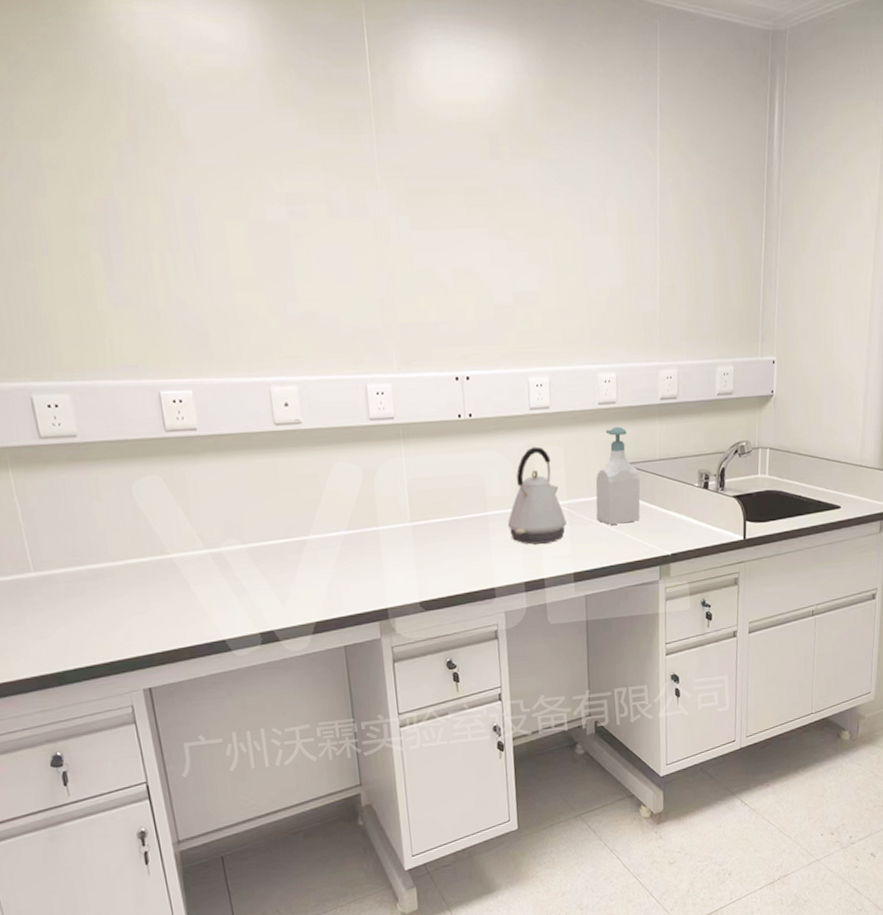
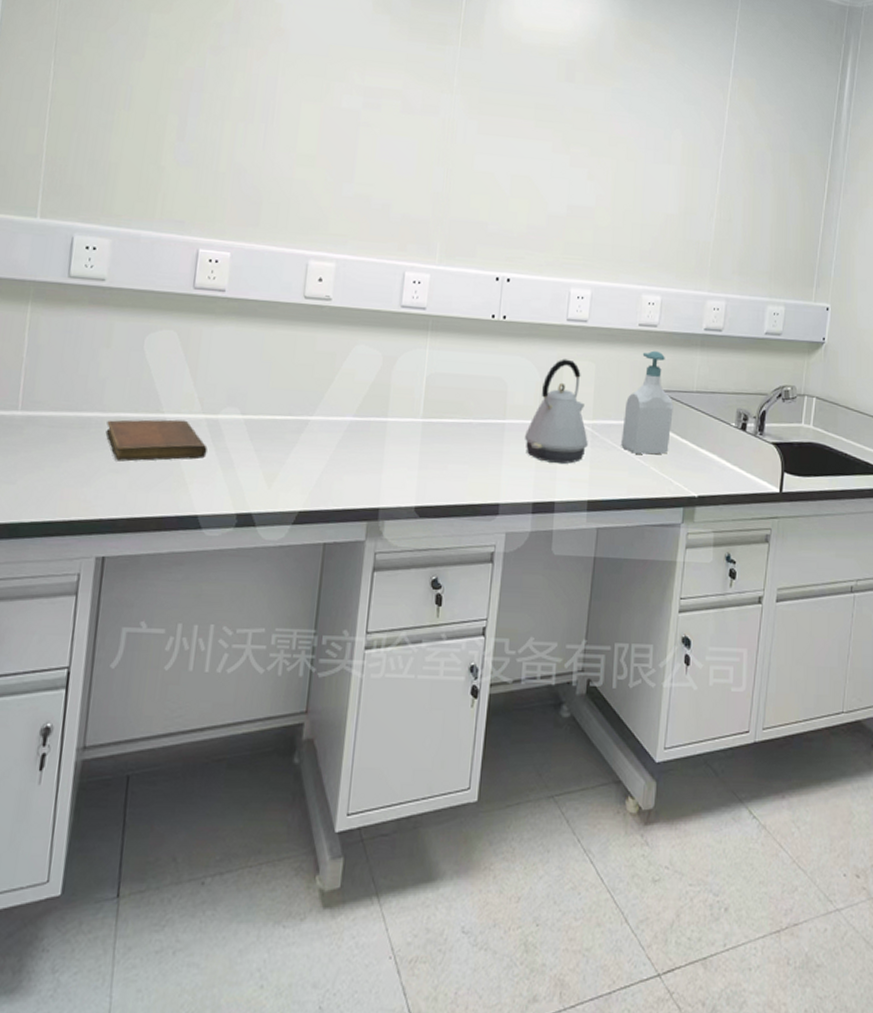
notebook: none [118,557,219,604] -> present [106,419,208,462]

